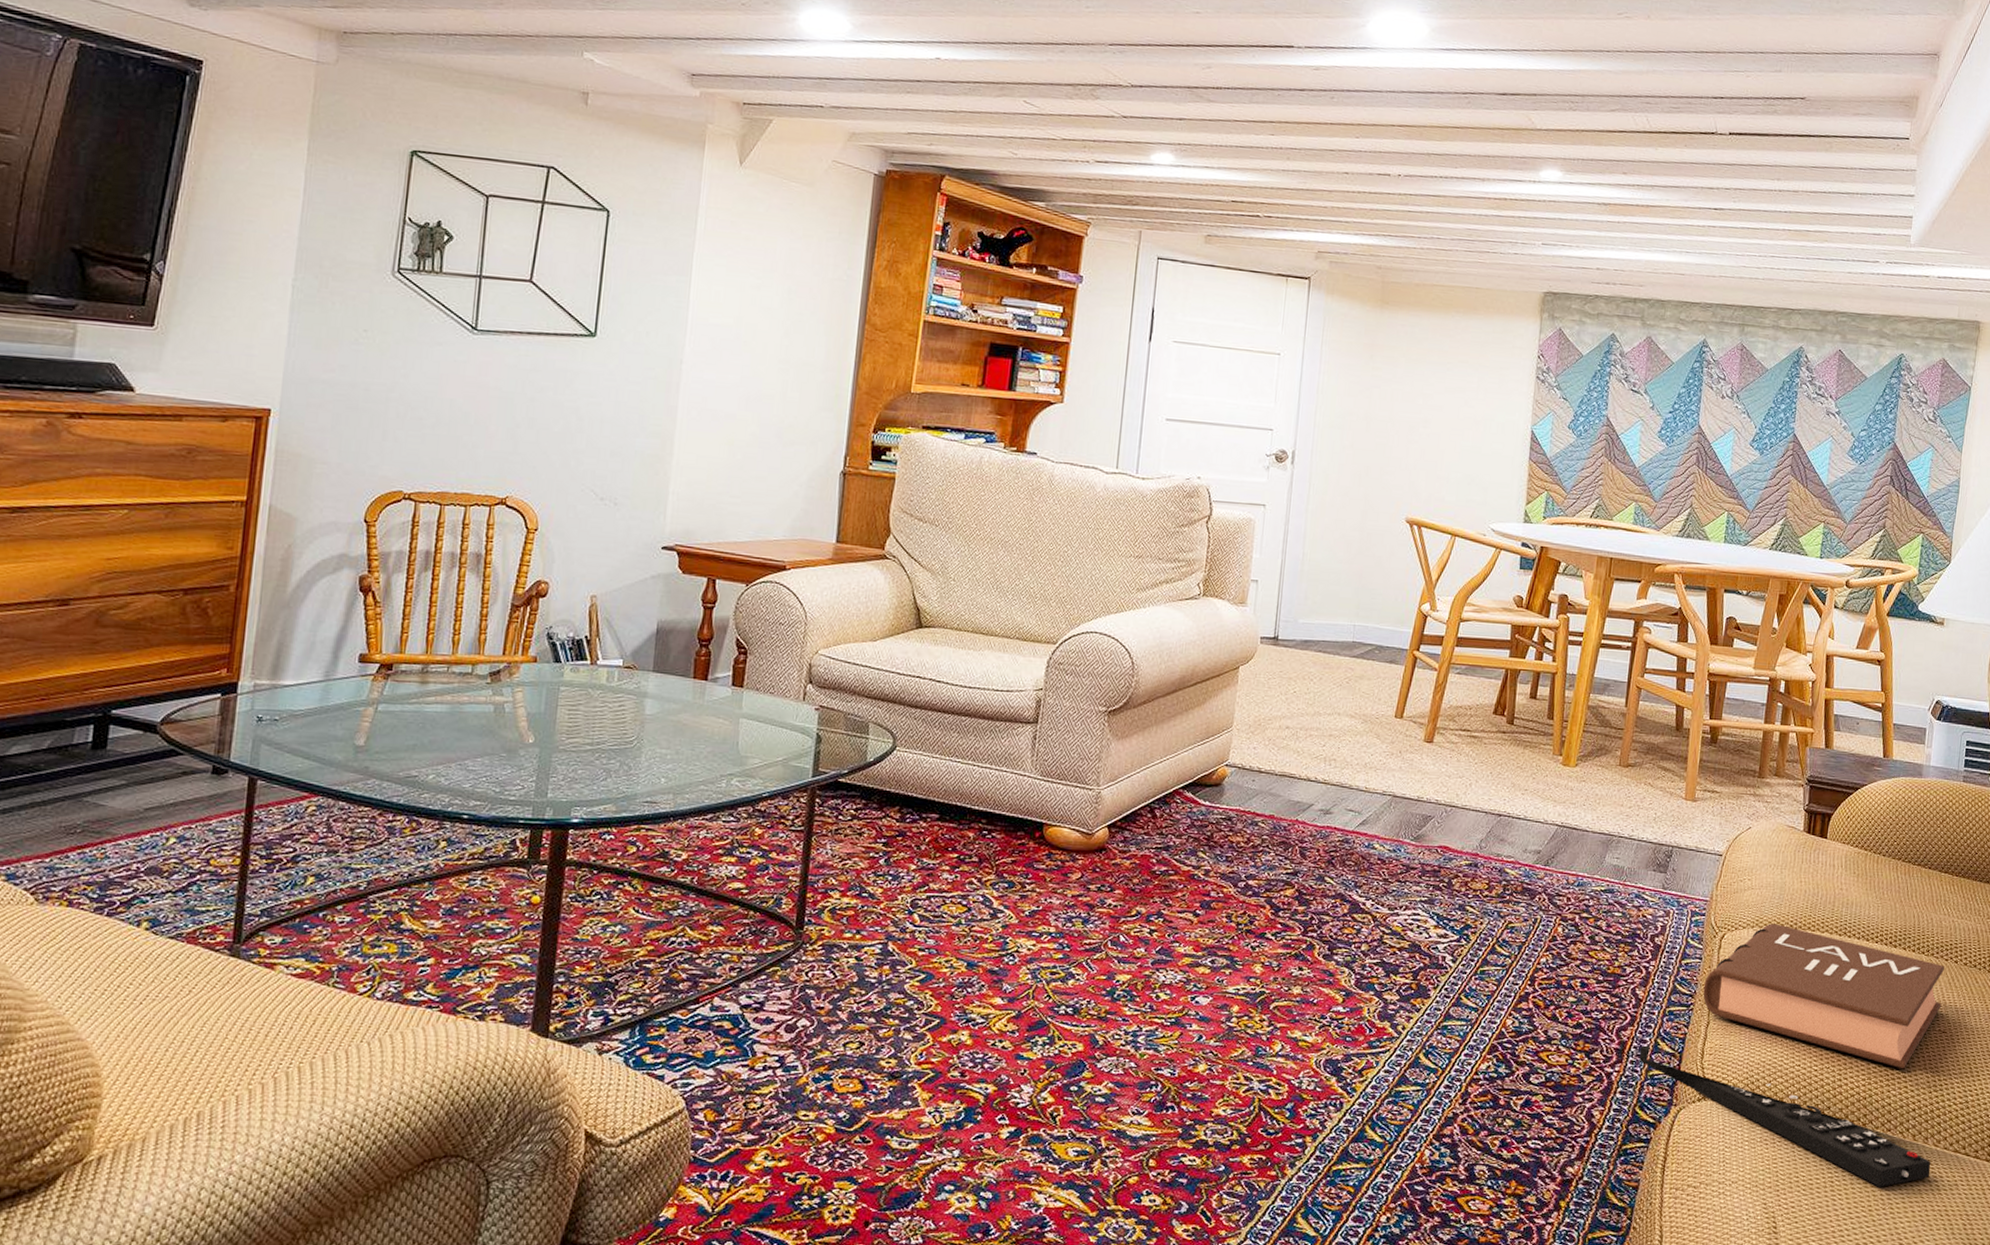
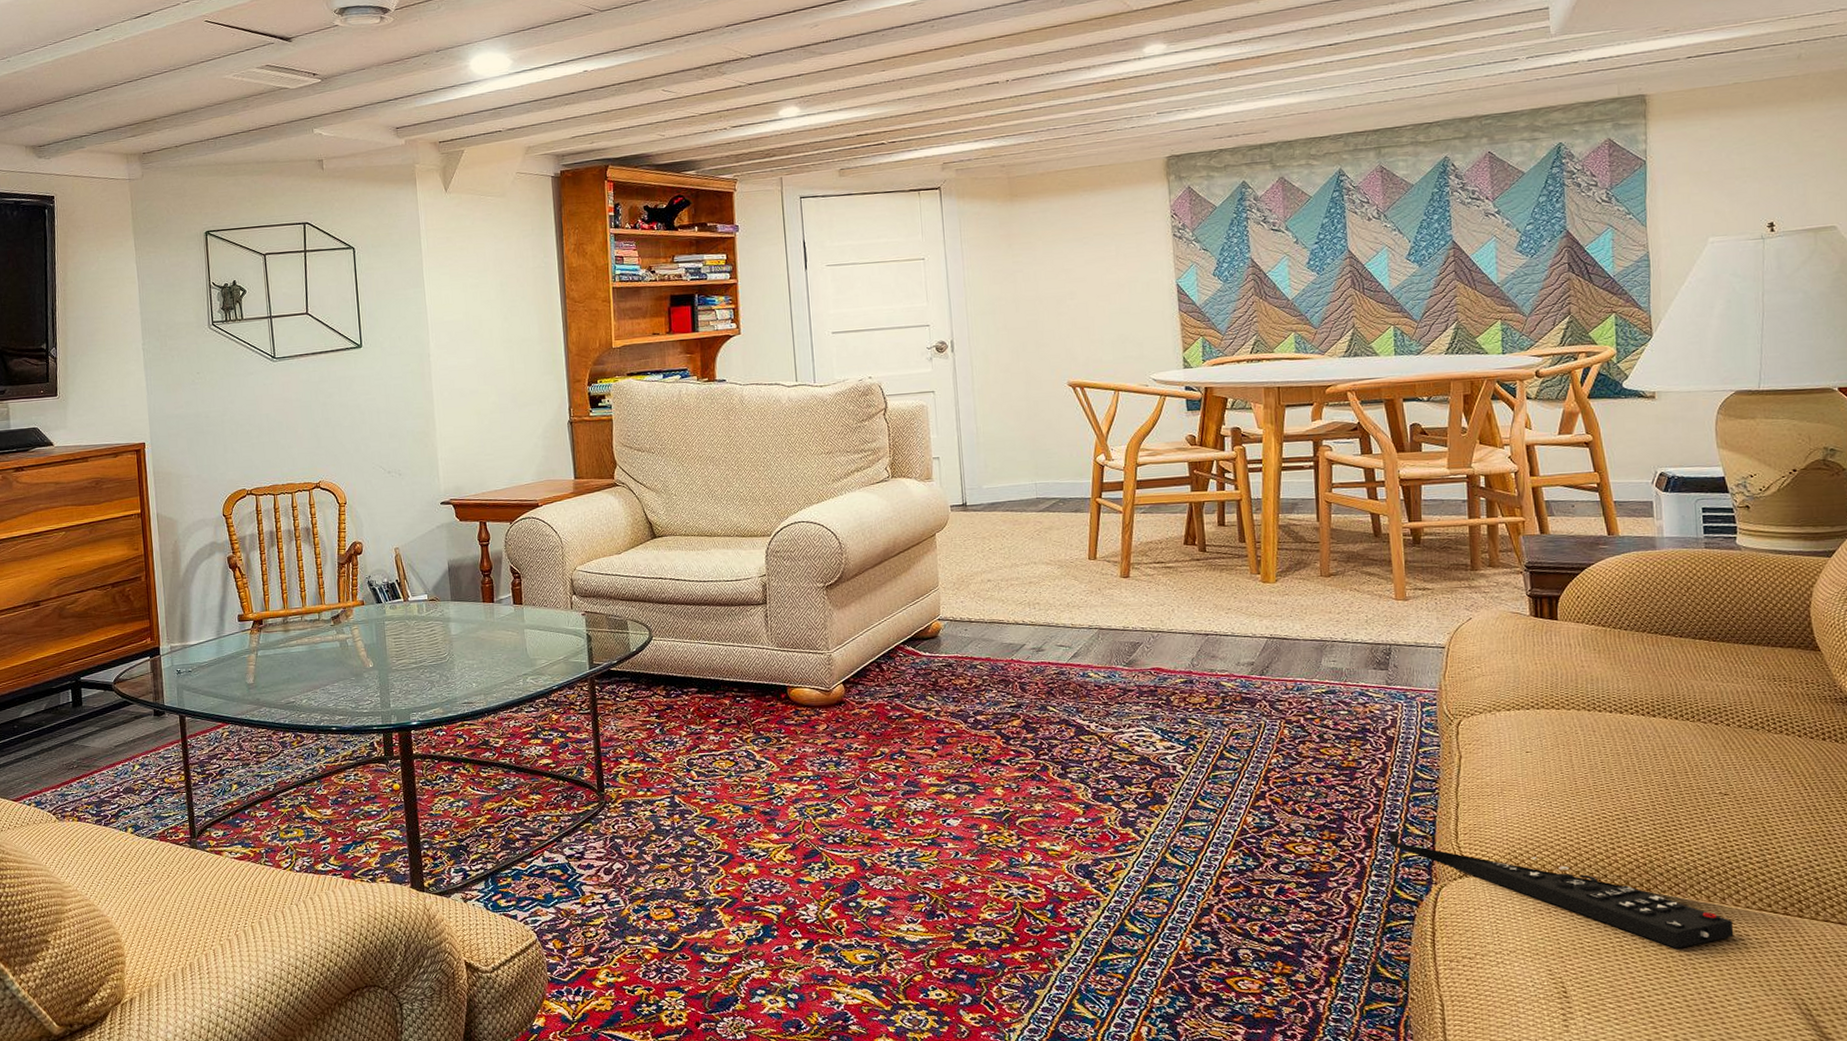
book: present [1703,923,1945,1069] -> none [1446,706,1719,834]

